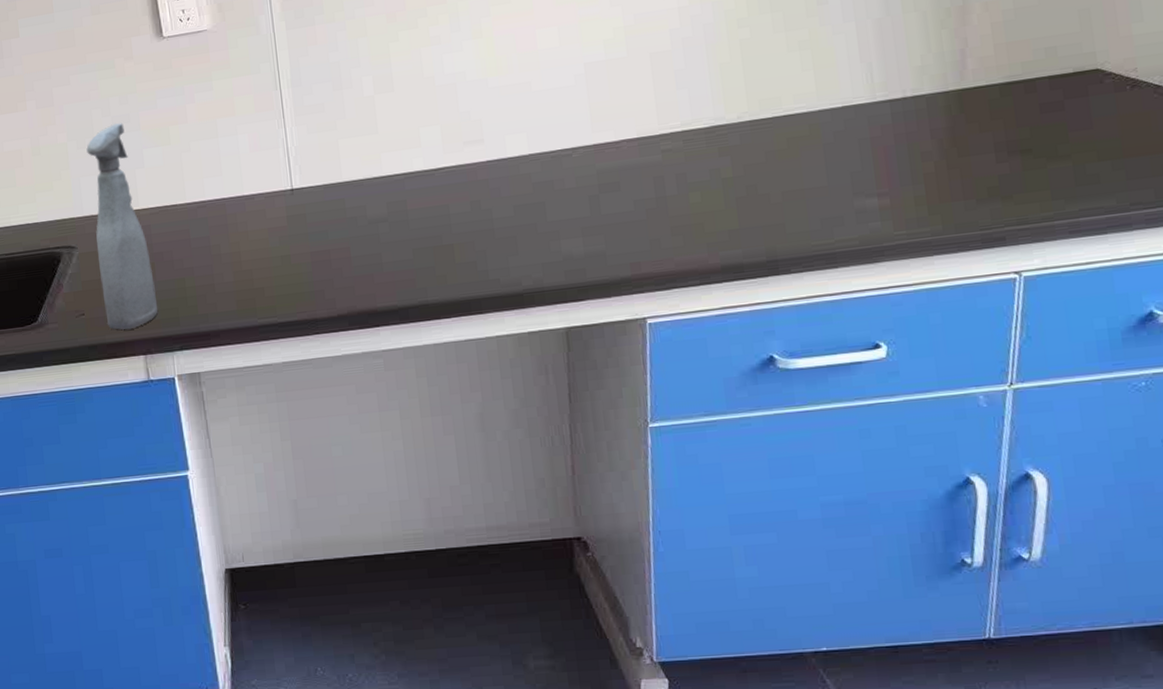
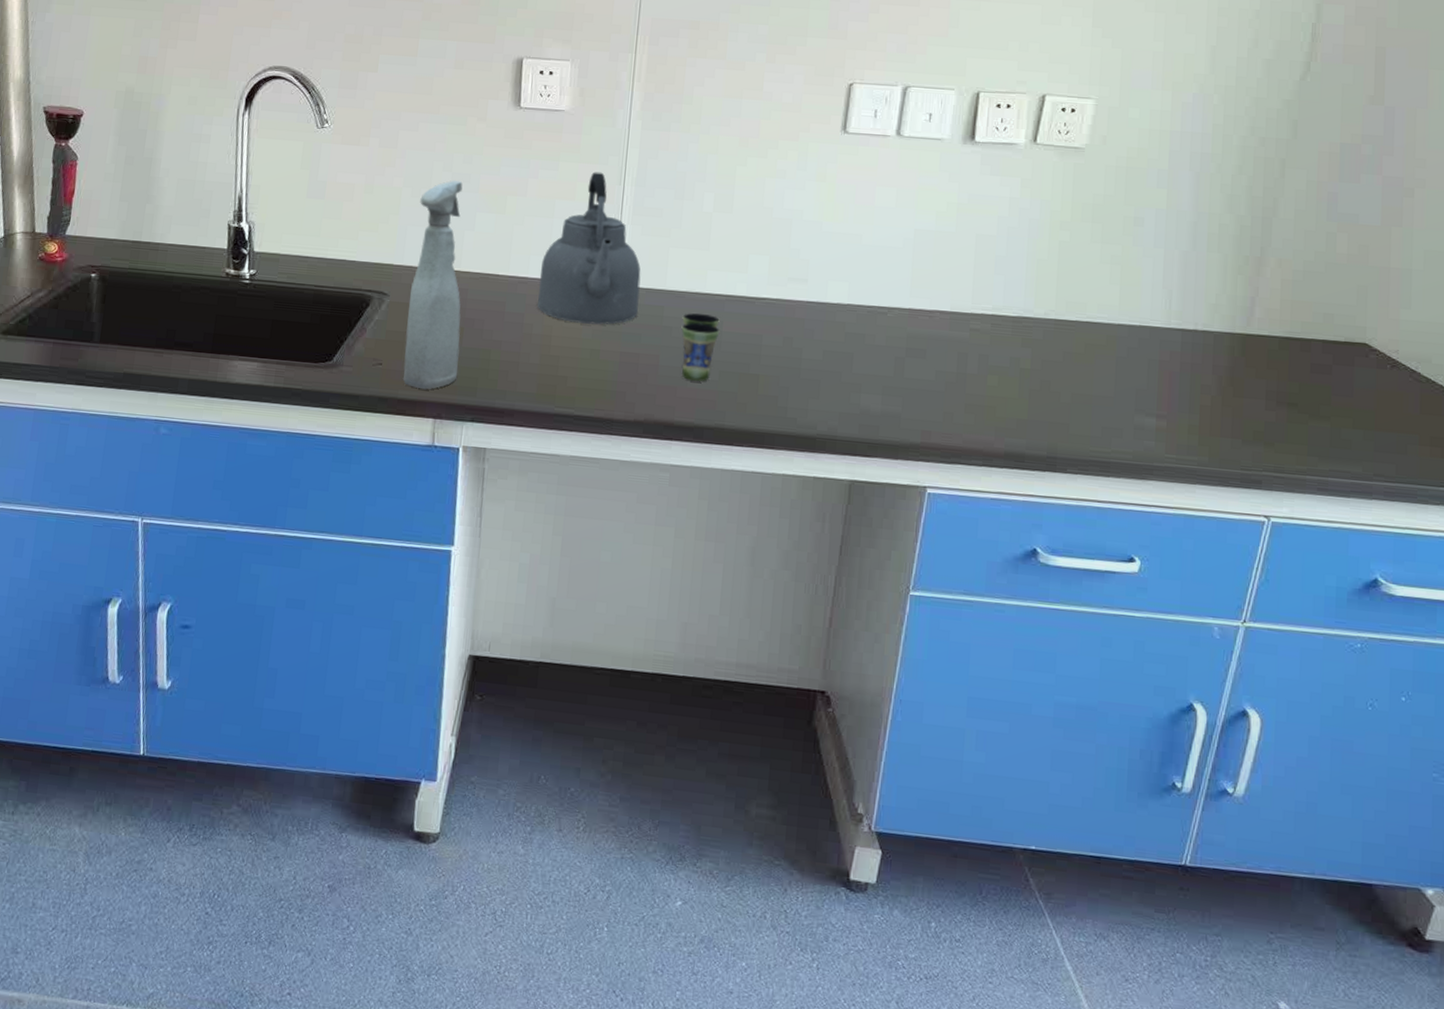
kettle: none [216,81,320,235] -> present [537,172,641,325]
cup: none [364,196,405,265] -> present [681,313,720,381]

